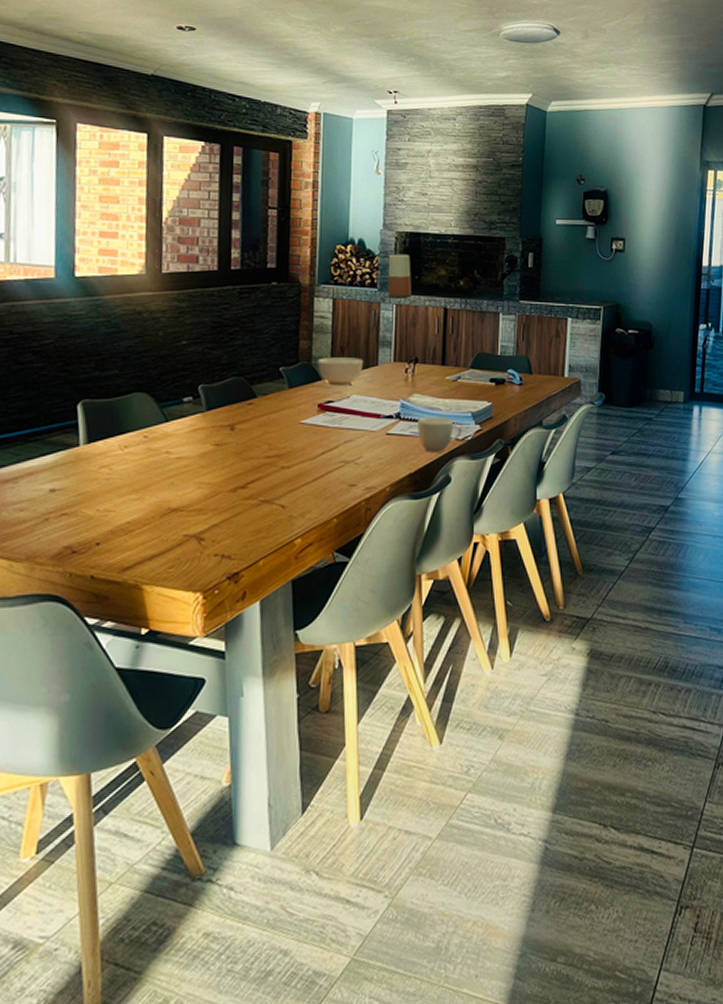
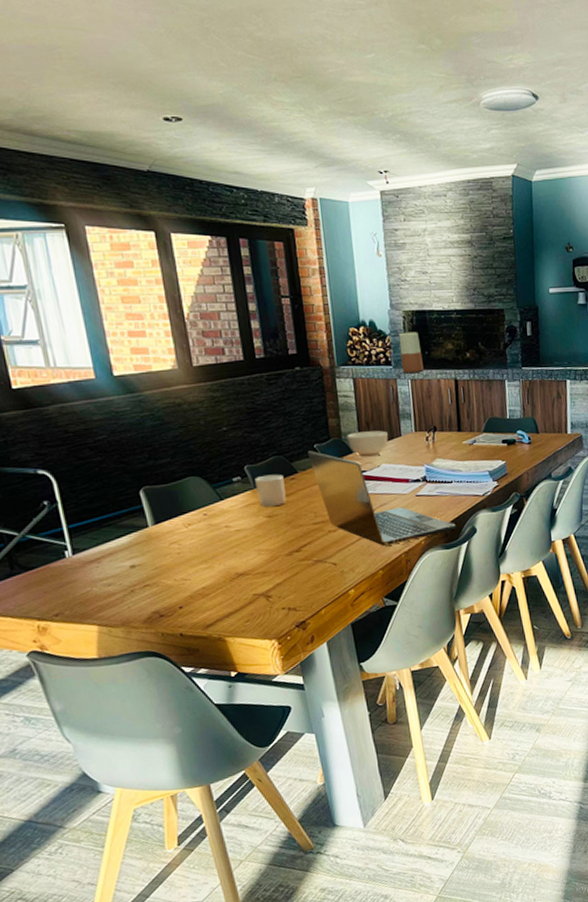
mug: none [207,397,240,434] -> present [255,474,287,508]
laptop: none [271,374,428,490] -> present [308,450,456,546]
cup: present [418,416,462,452] -> none [442,477,482,509]

